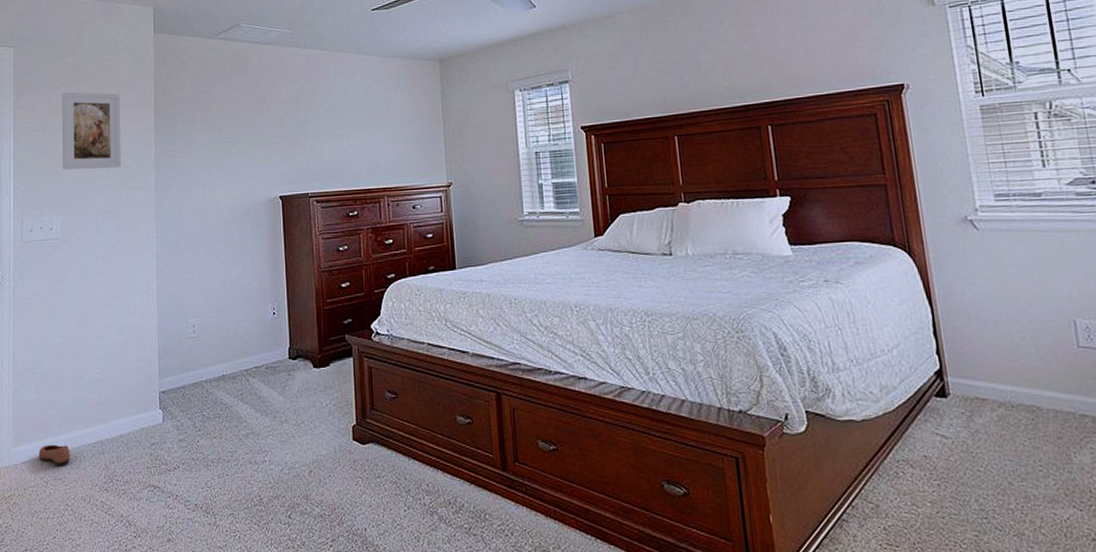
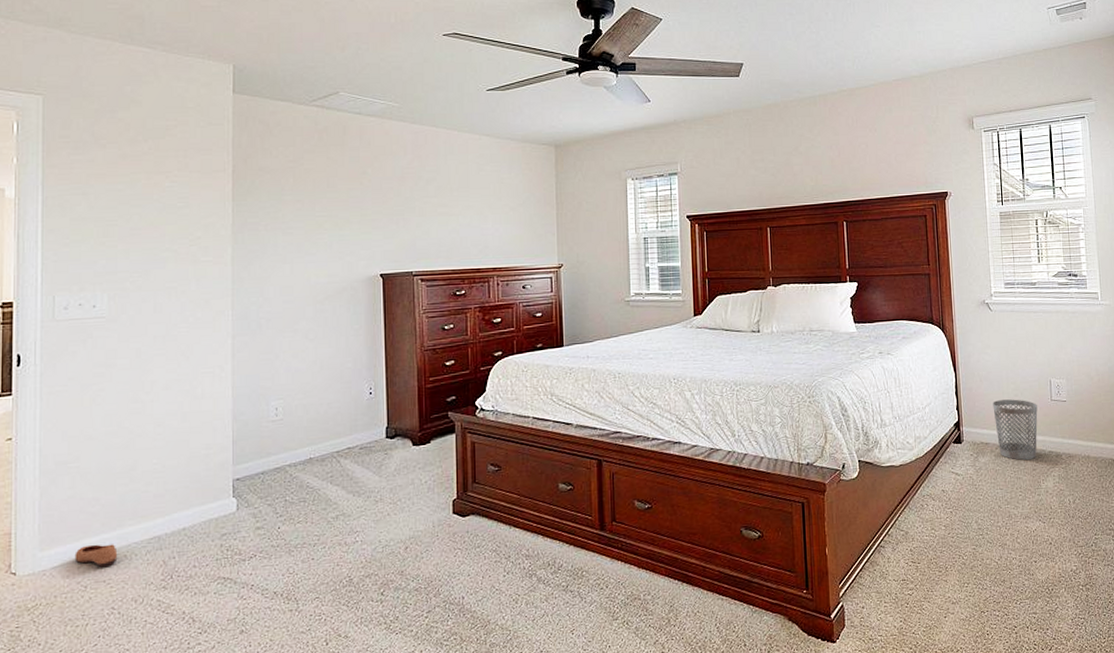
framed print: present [61,92,122,170] -> none [109,152,189,240]
wastebasket: none [989,343,1062,424] -> present [993,399,1038,460]

